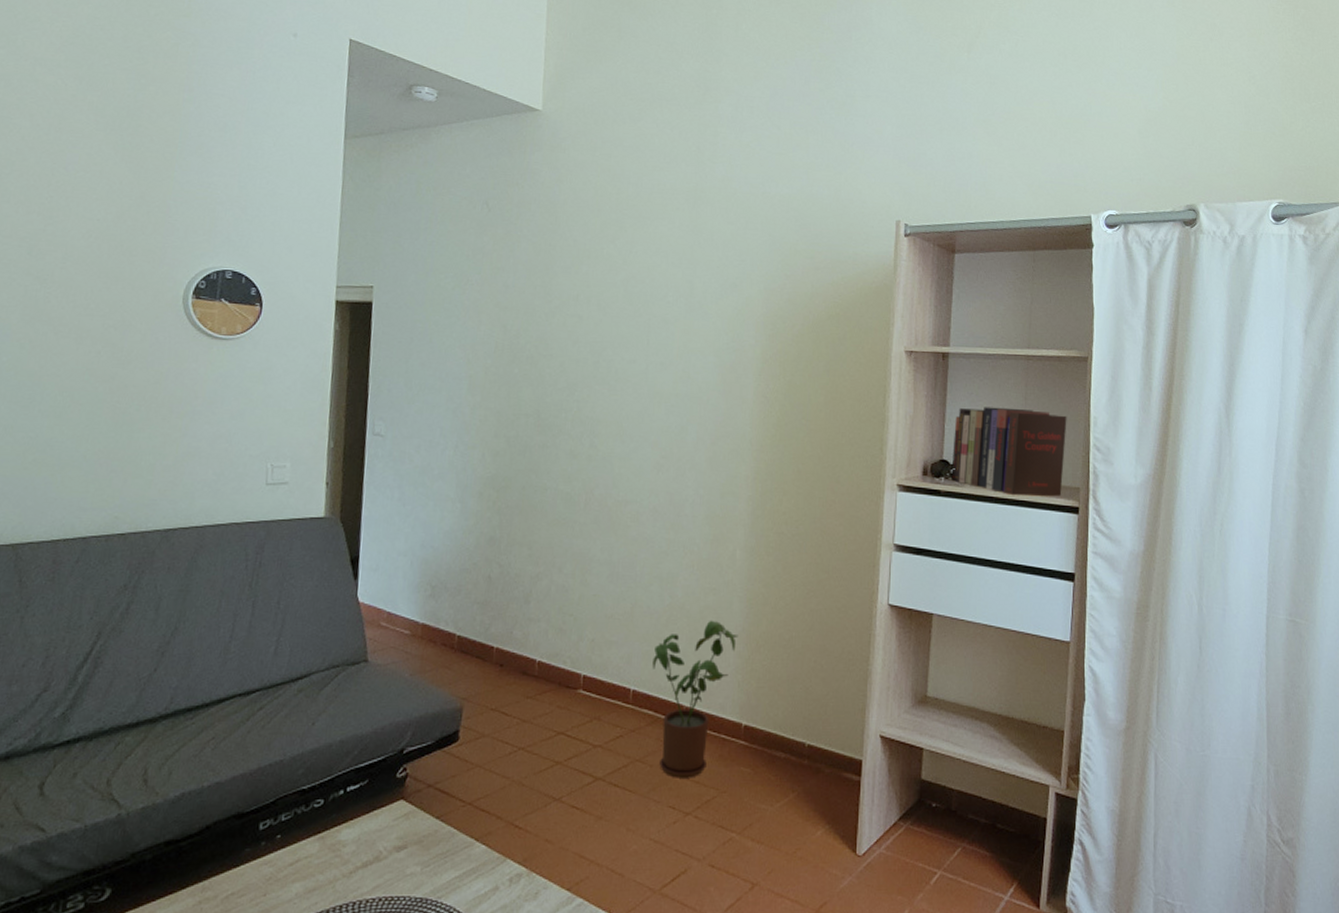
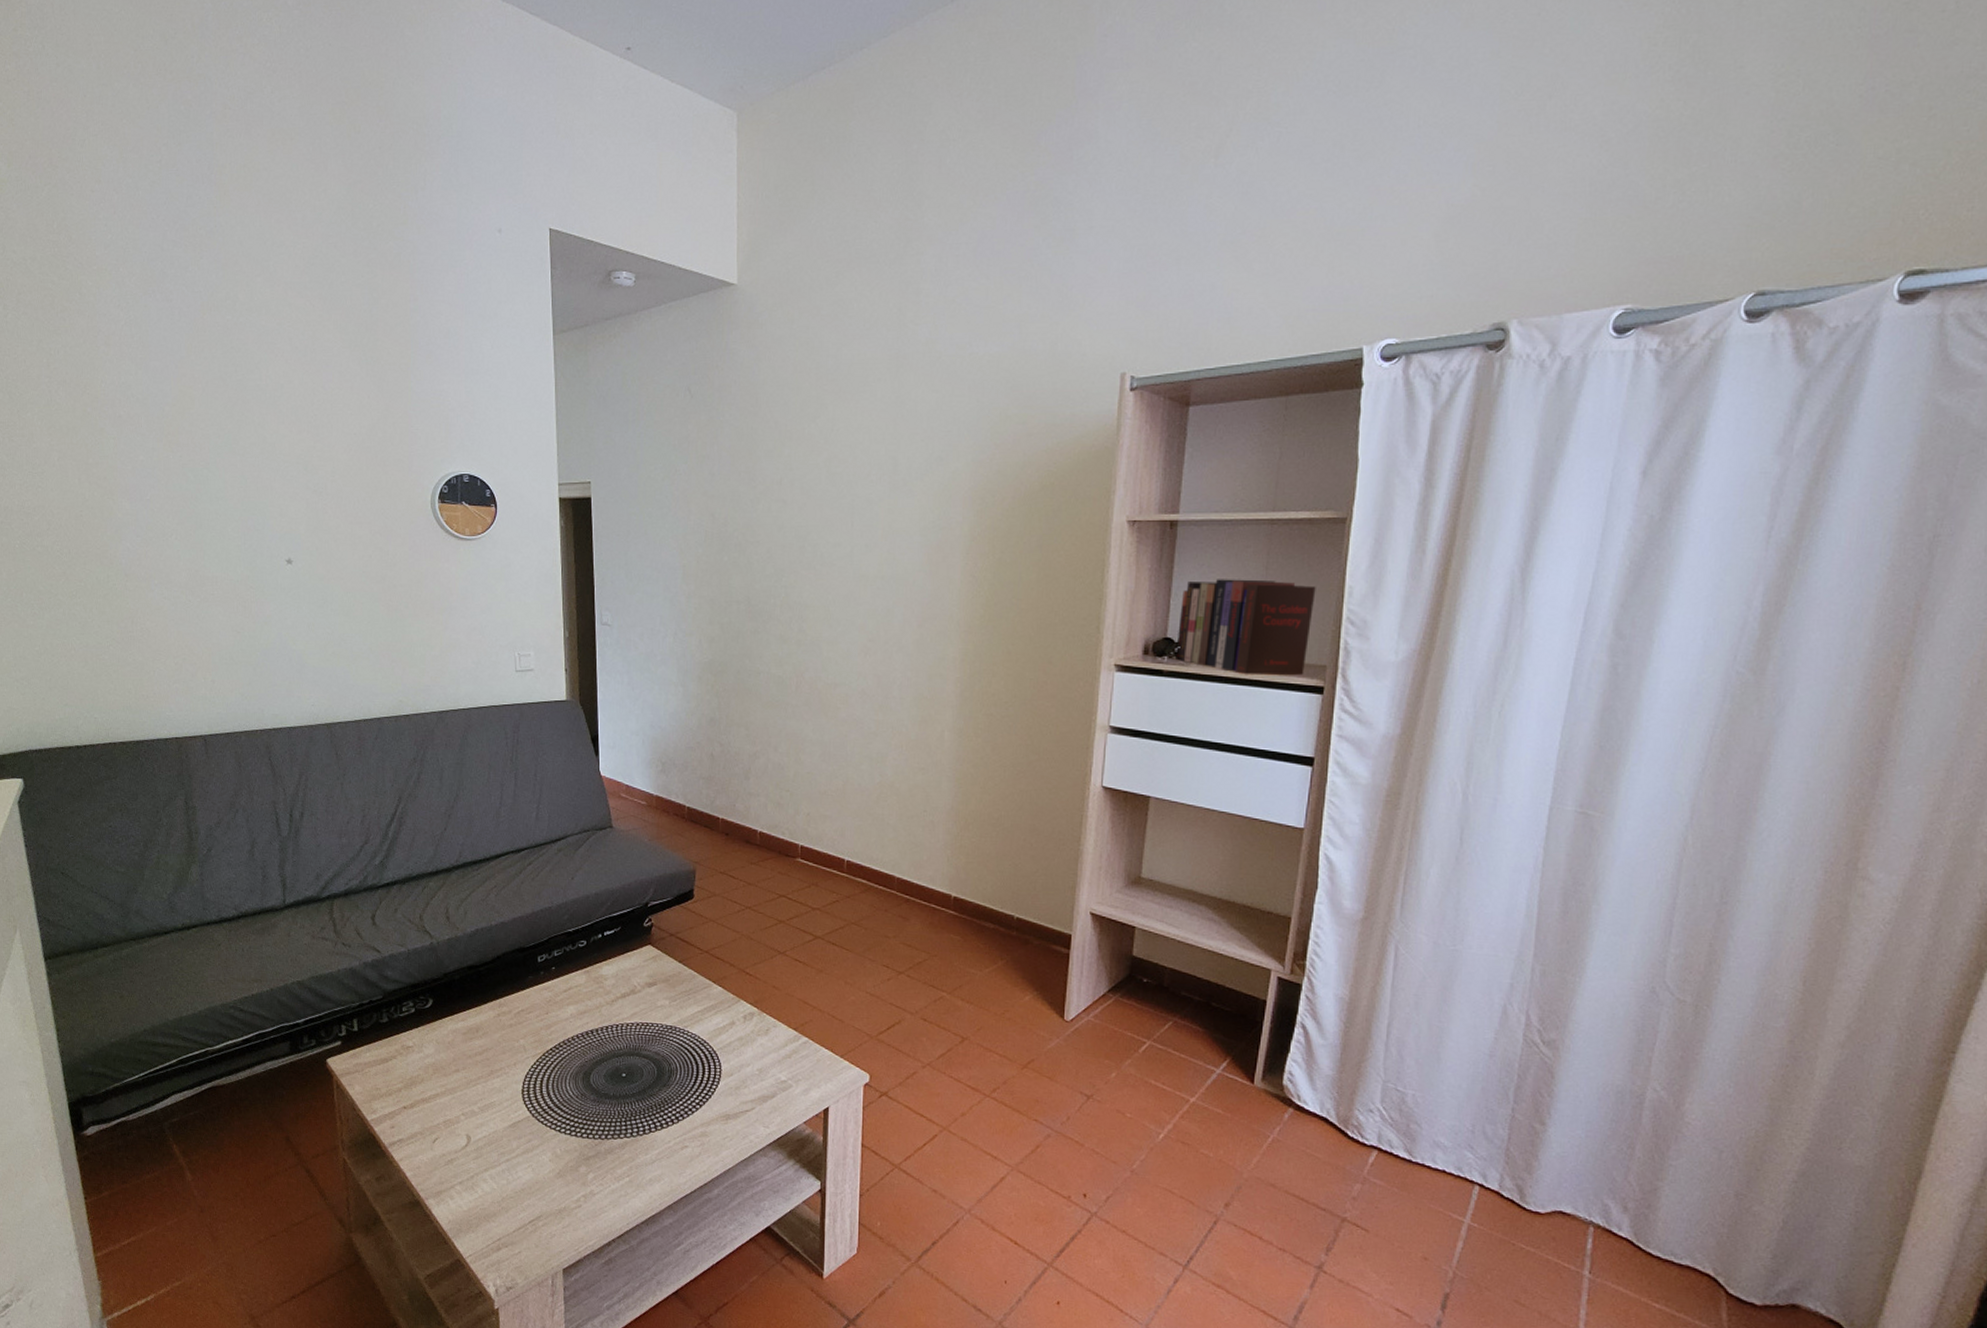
house plant: present [652,620,738,778] -> none [865,798,947,942]

